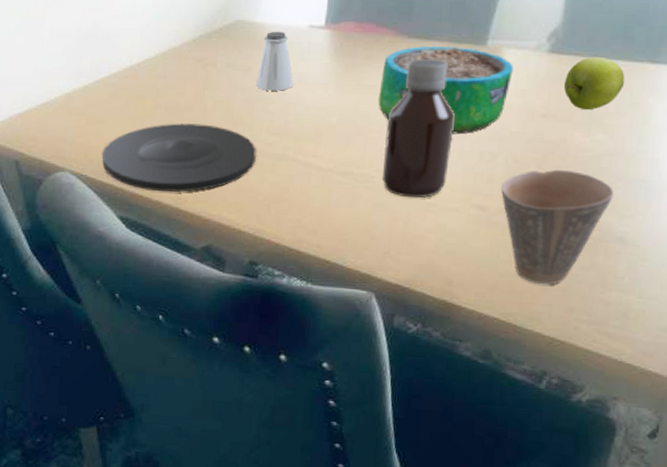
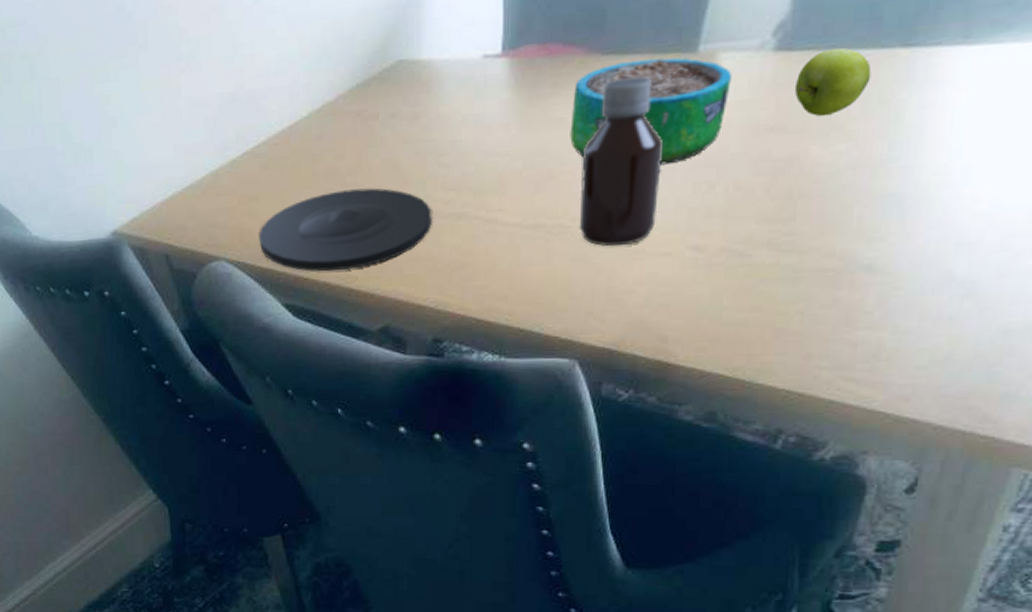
saltshaker: present [256,31,294,91] -> none [426,66,470,140]
cup: present [500,169,614,285] -> none [720,191,859,331]

